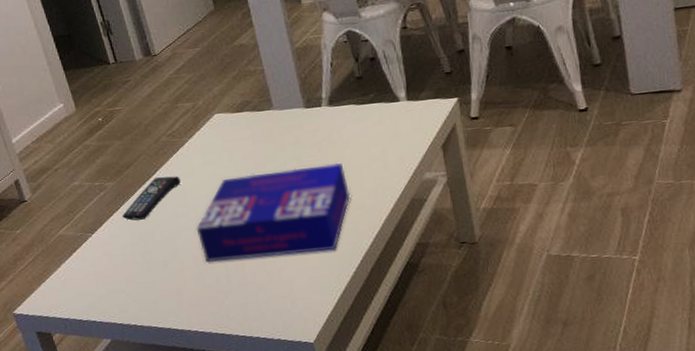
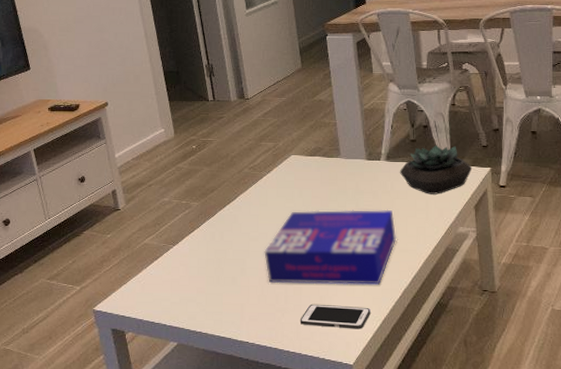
remote control: present [122,176,181,221] -> none [202,202,256,238]
cell phone: none [246,277,328,305] -> present [300,304,370,329]
succulent plant: none [345,78,435,139] -> present [399,145,473,195]

